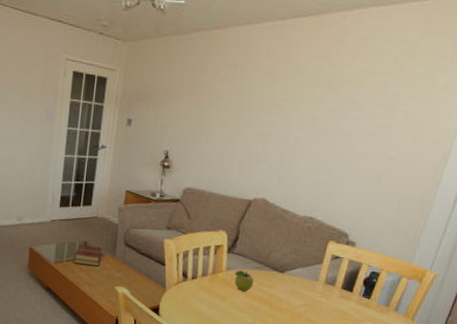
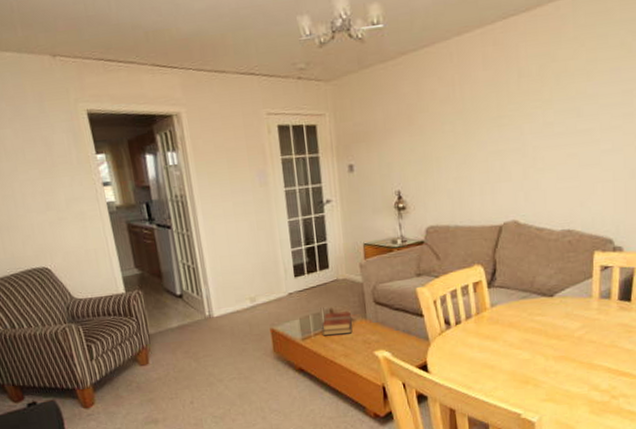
fruit: present [234,270,254,292] -> none [501,303,524,326]

